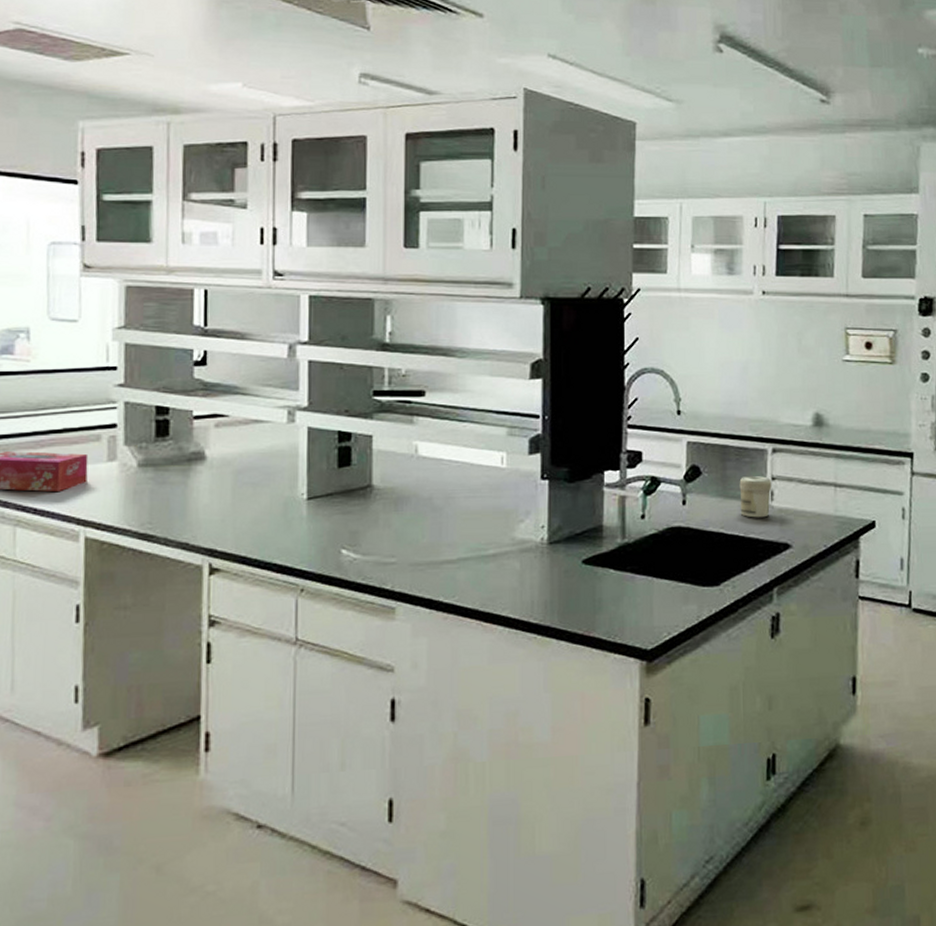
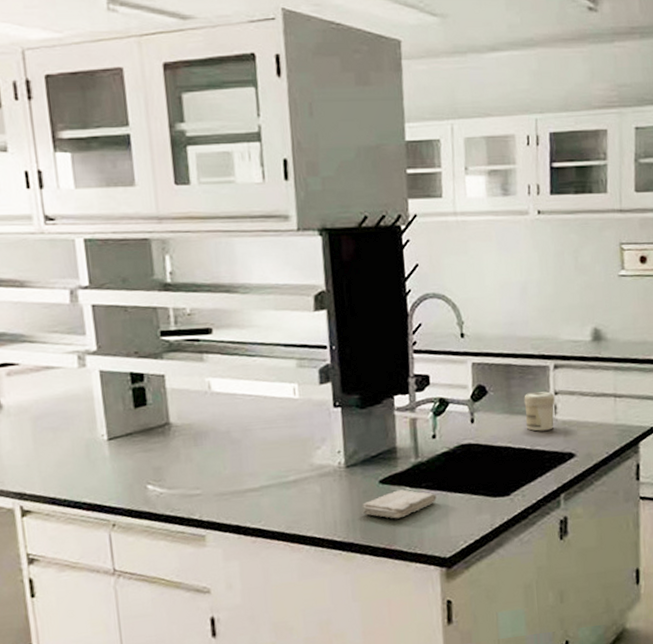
washcloth: none [562,571,641,603] -> present [361,489,437,519]

